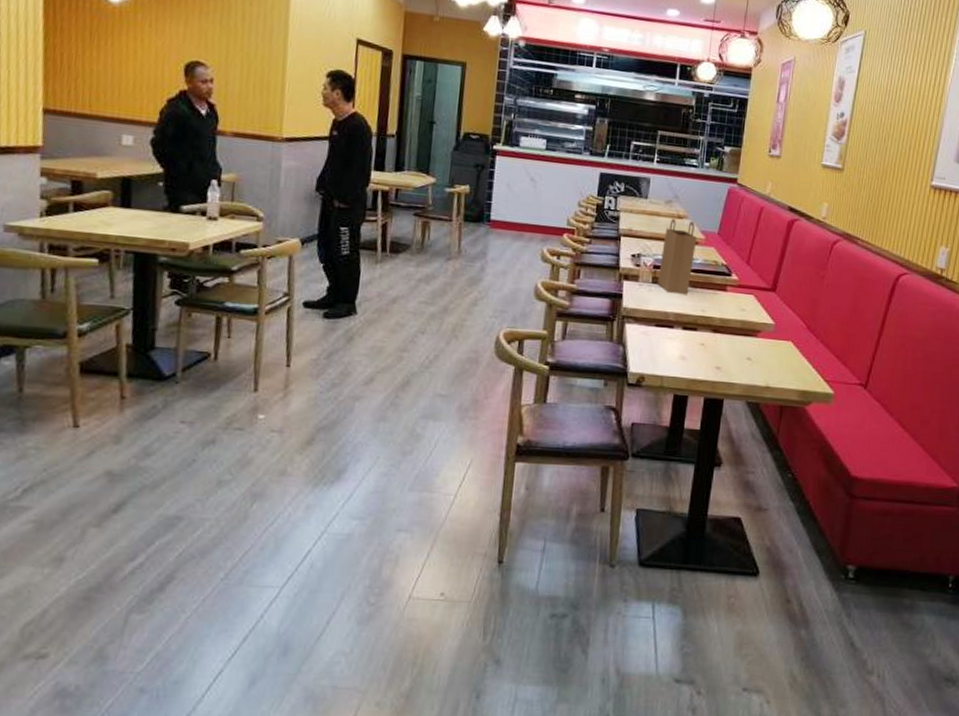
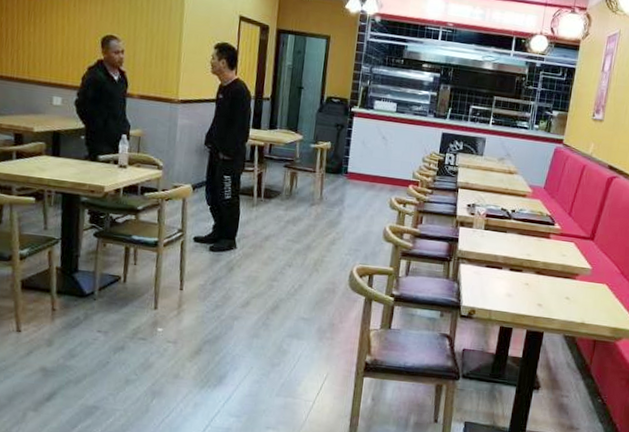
shopping bag: present [658,218,698,295] -> none [489,173,526,241]

